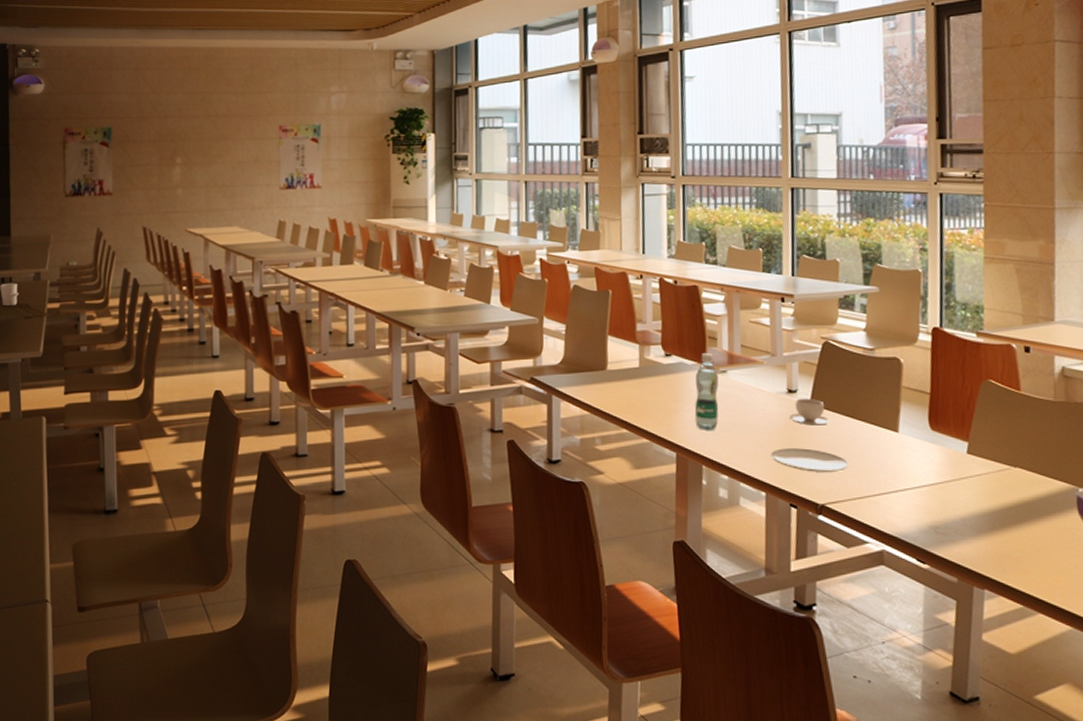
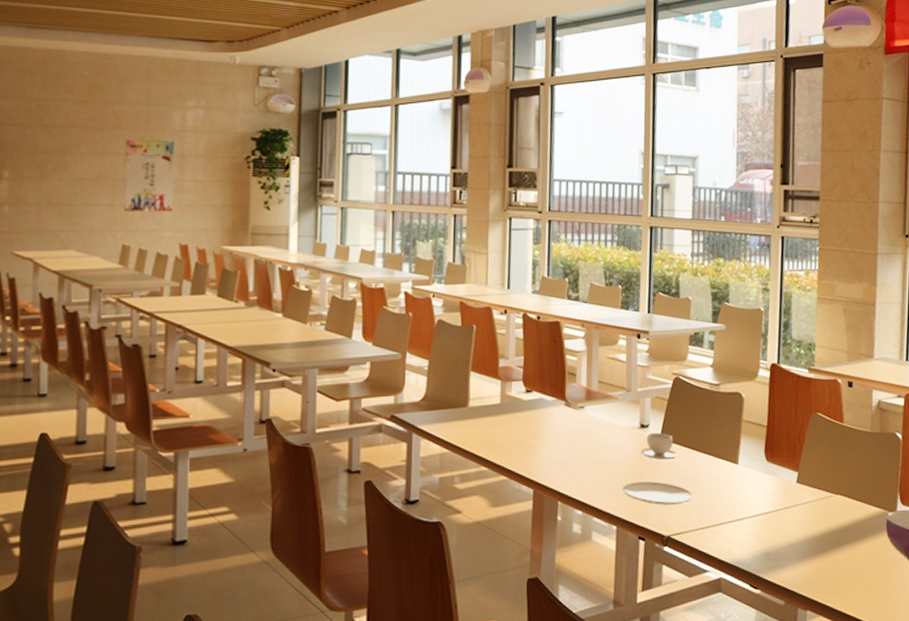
bottle: present [694,352,719,430] -> none [552,388,577,466]

